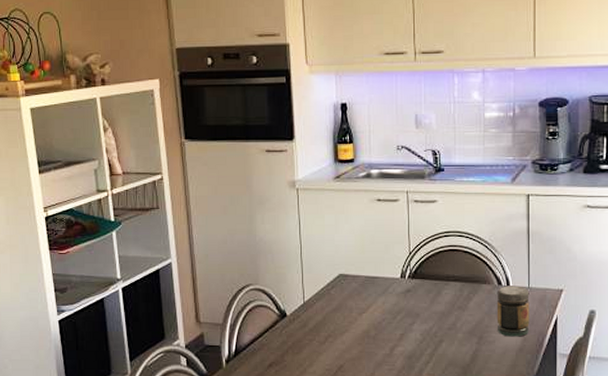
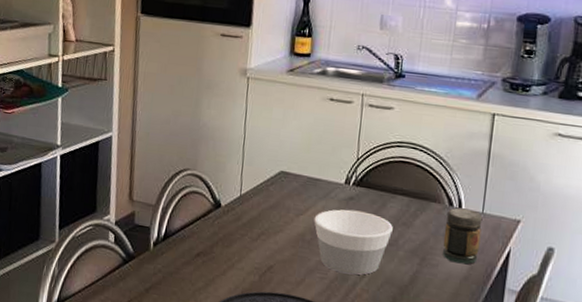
bowl: none [376,301,450,362] -> present [314,209,393,275]

